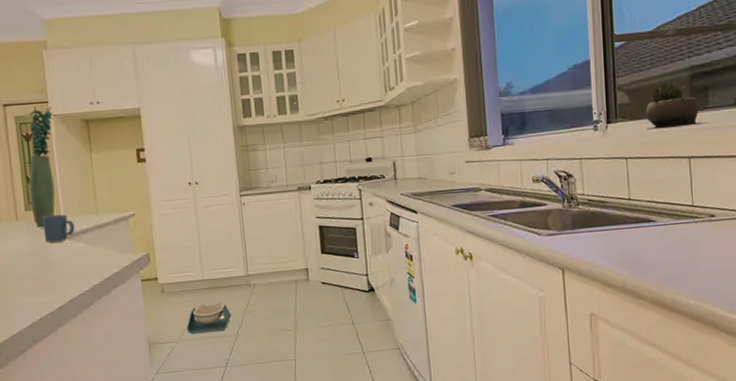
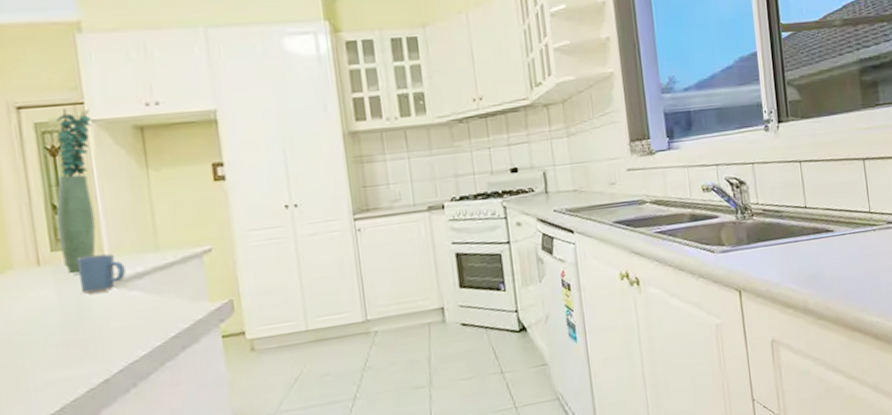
pet bowl: present [186,302,232,334] -> none [286,357,347,402]
succulent plant: present [645,80,710,130] -> none [816,75,882,130]

